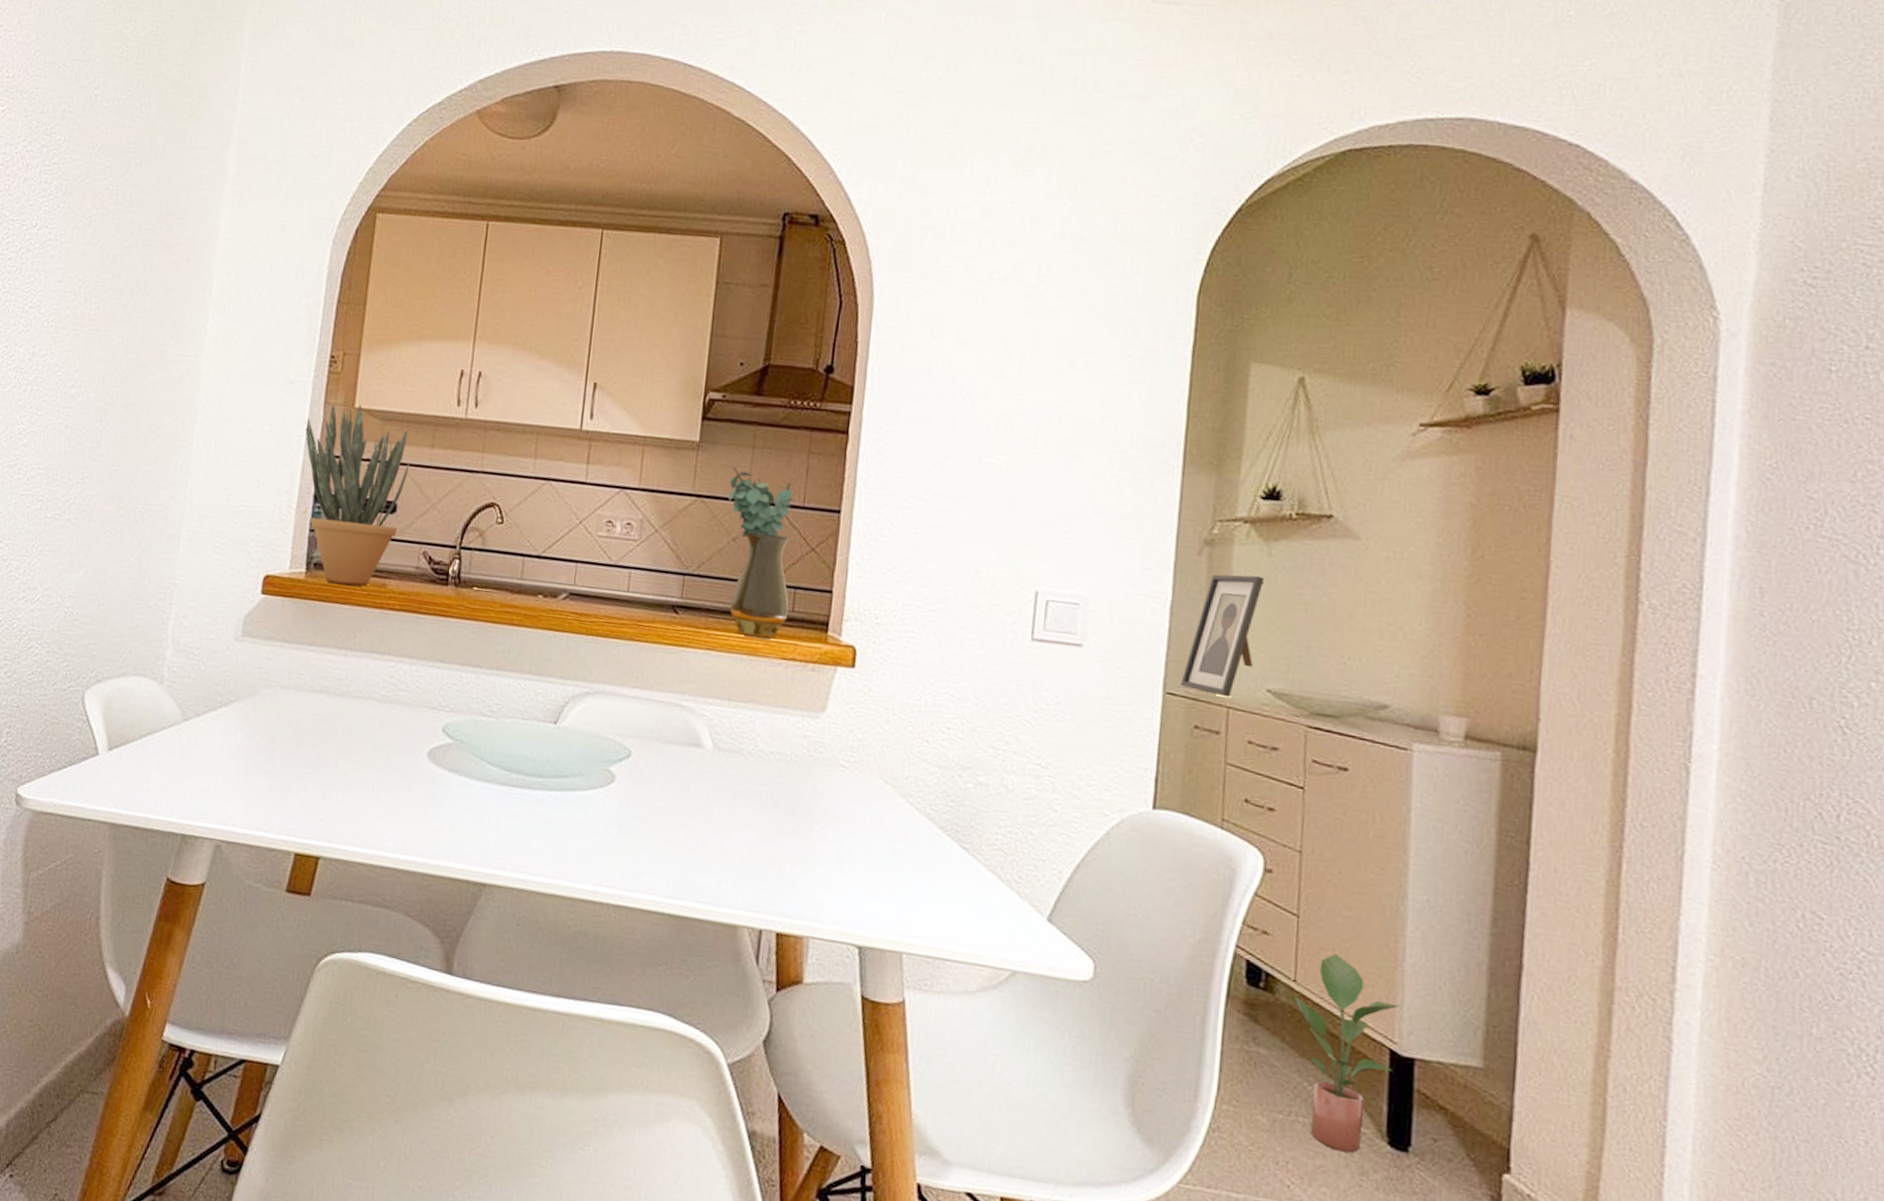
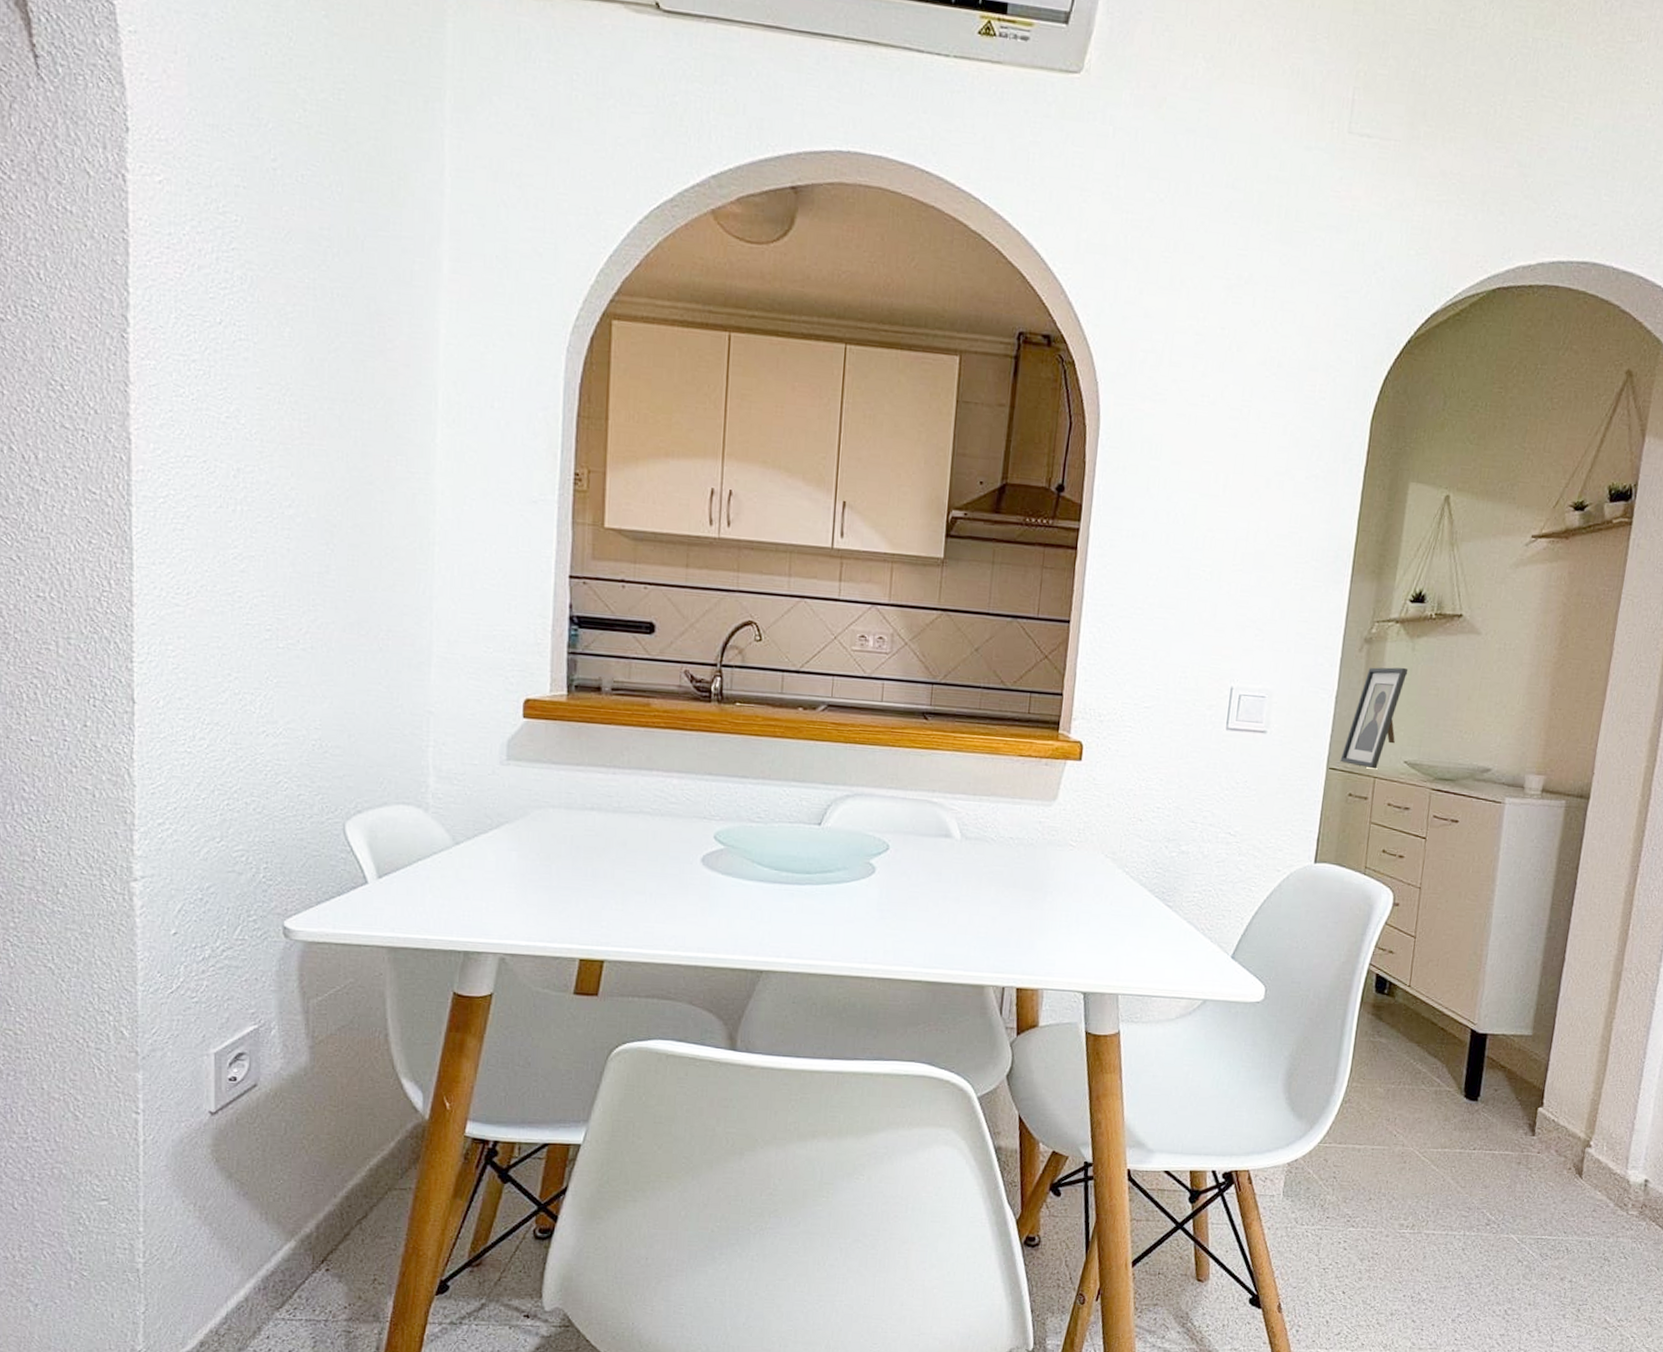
potted plant: present [304,404,410,587] -> none [553,524,666,706]
vase: present [728,467,794,639] -> none [970,582,1029,739]
potted plant: present [1294,954,1400,1153] -> none [1408,963,1480,1107]

